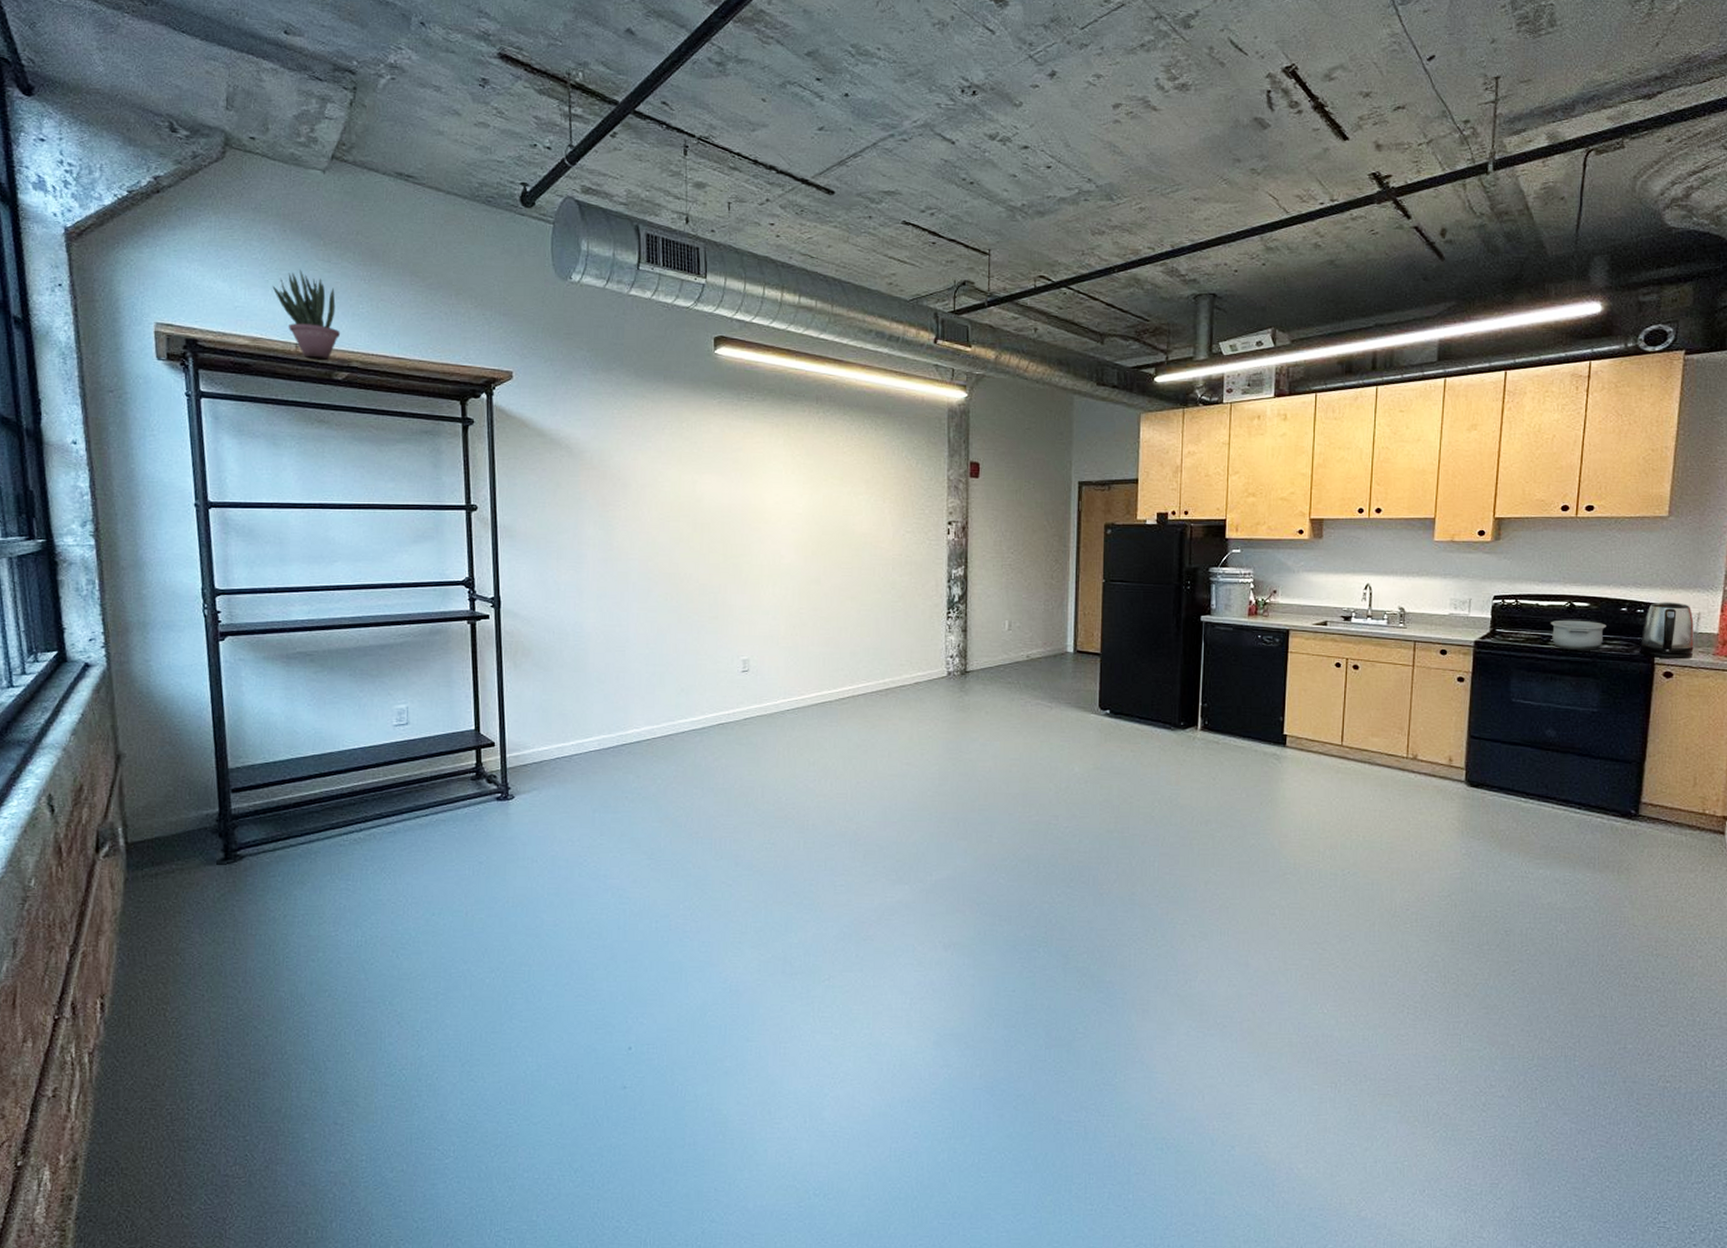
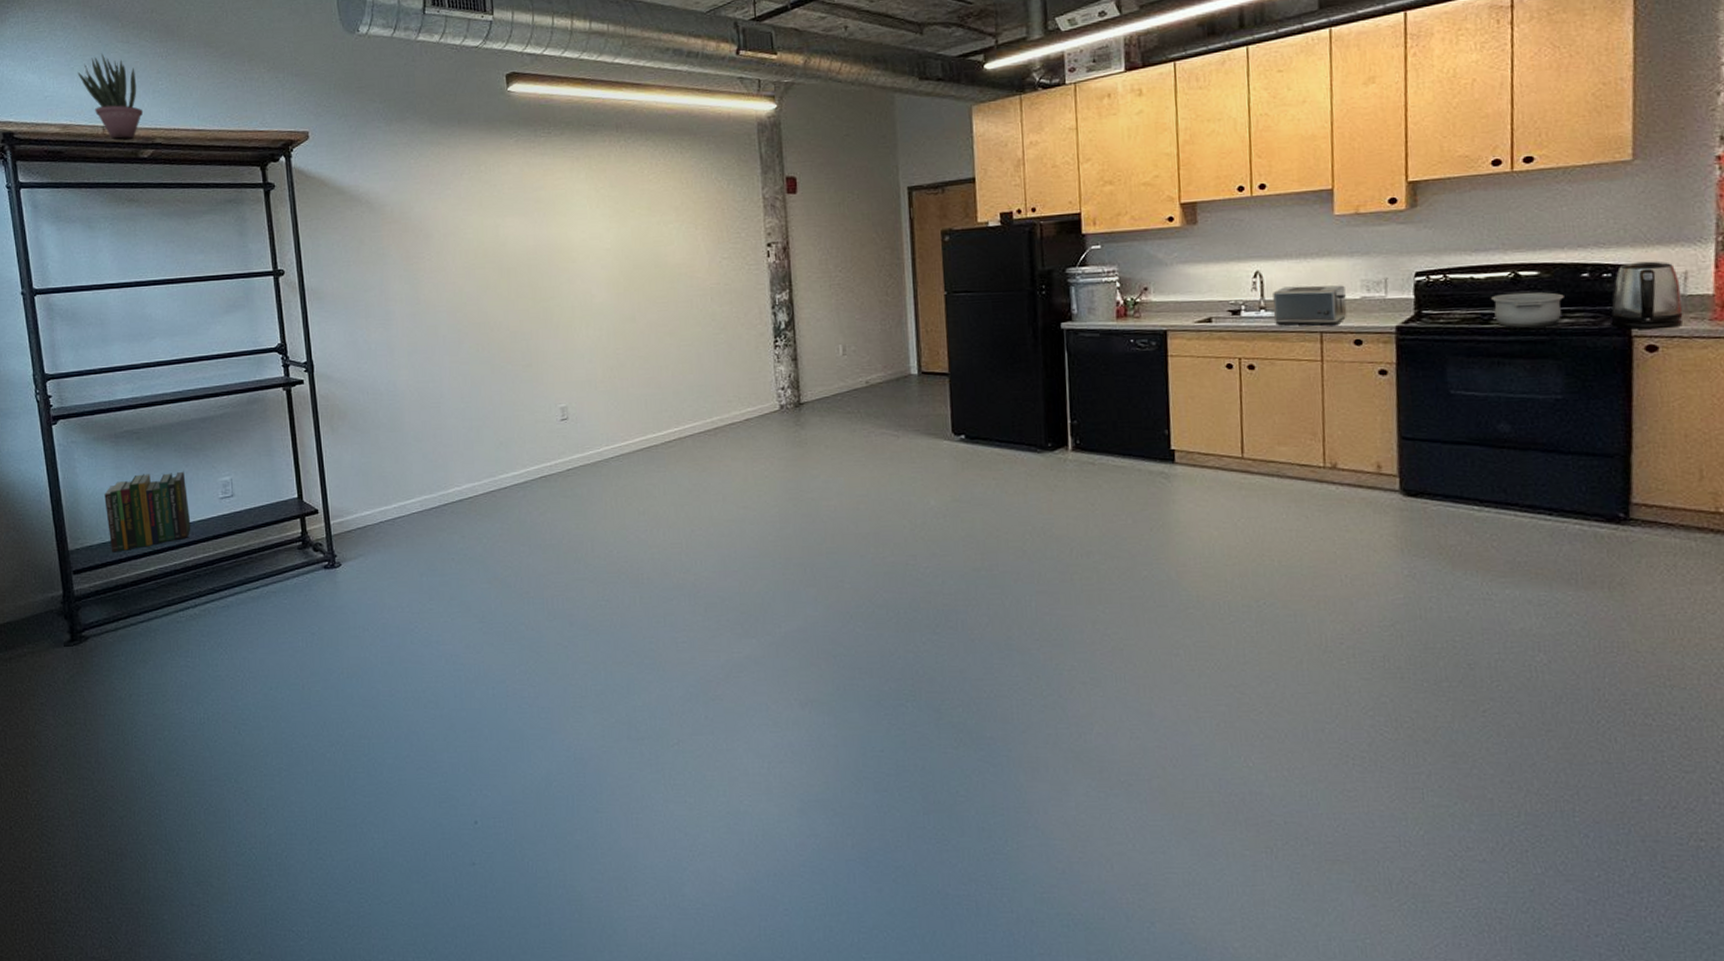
books: none [271,696,362,773] -> present [104,471,191,553]
toaster: none [1377,599,1437,637] -> present [1273,285,1347,326]

